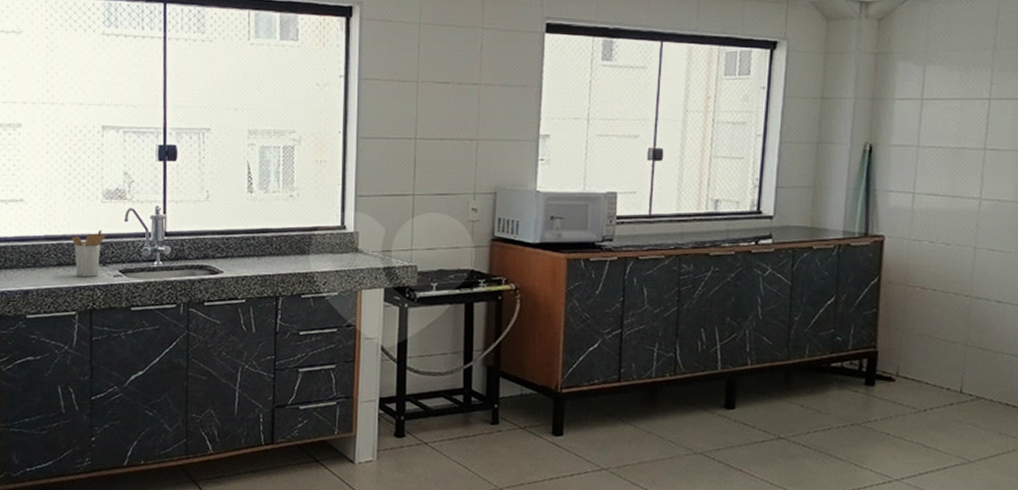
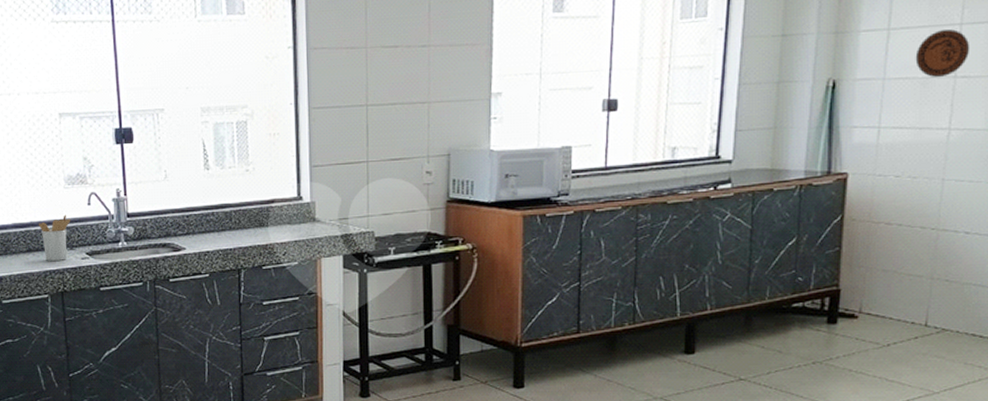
decorative plate: none [947,104,999,149] -> present [915,29,970,78]

